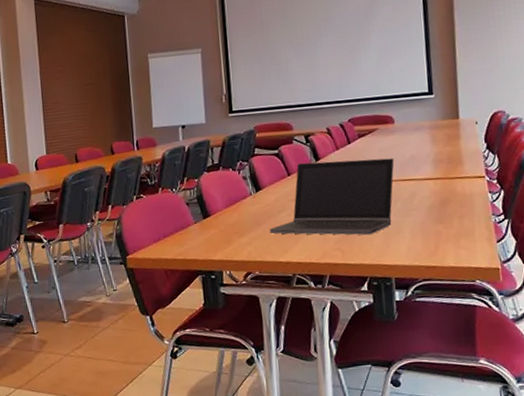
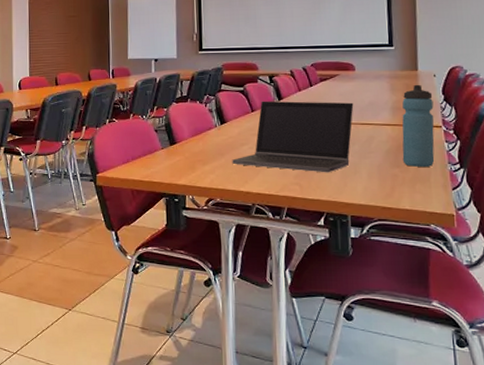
water bottle: none [444,133,479,222] -> present [402,84,435,167]

